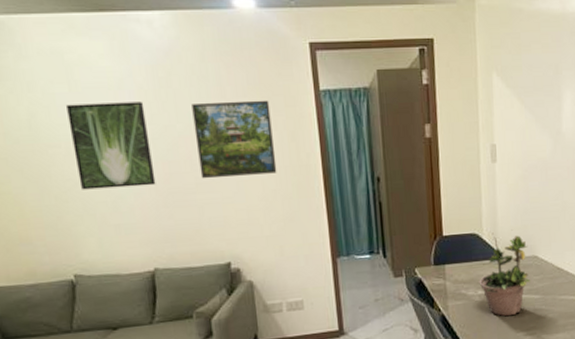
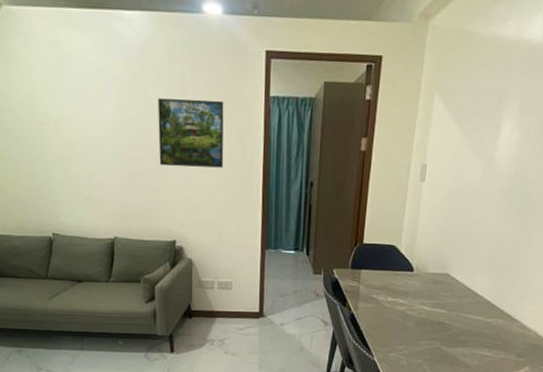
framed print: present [66,102,156,190] -> none [58,89,122,166]
potted plant: present [479,232,530,317] -> none [390,247,442,325]

